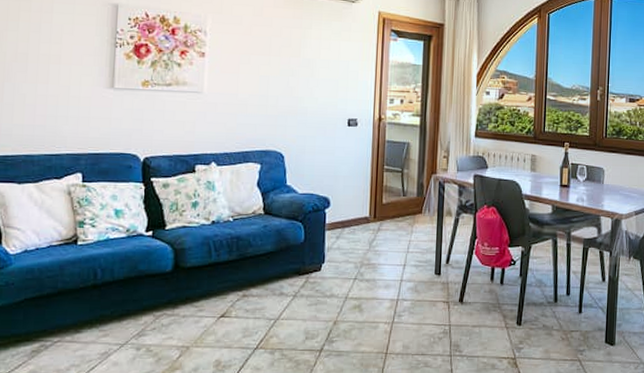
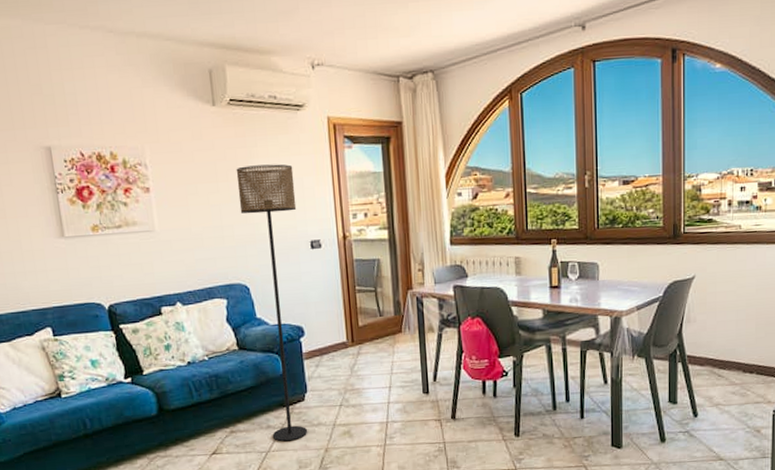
floor lamp: none [283,44,342,311] -> present [236,164,308,442]

